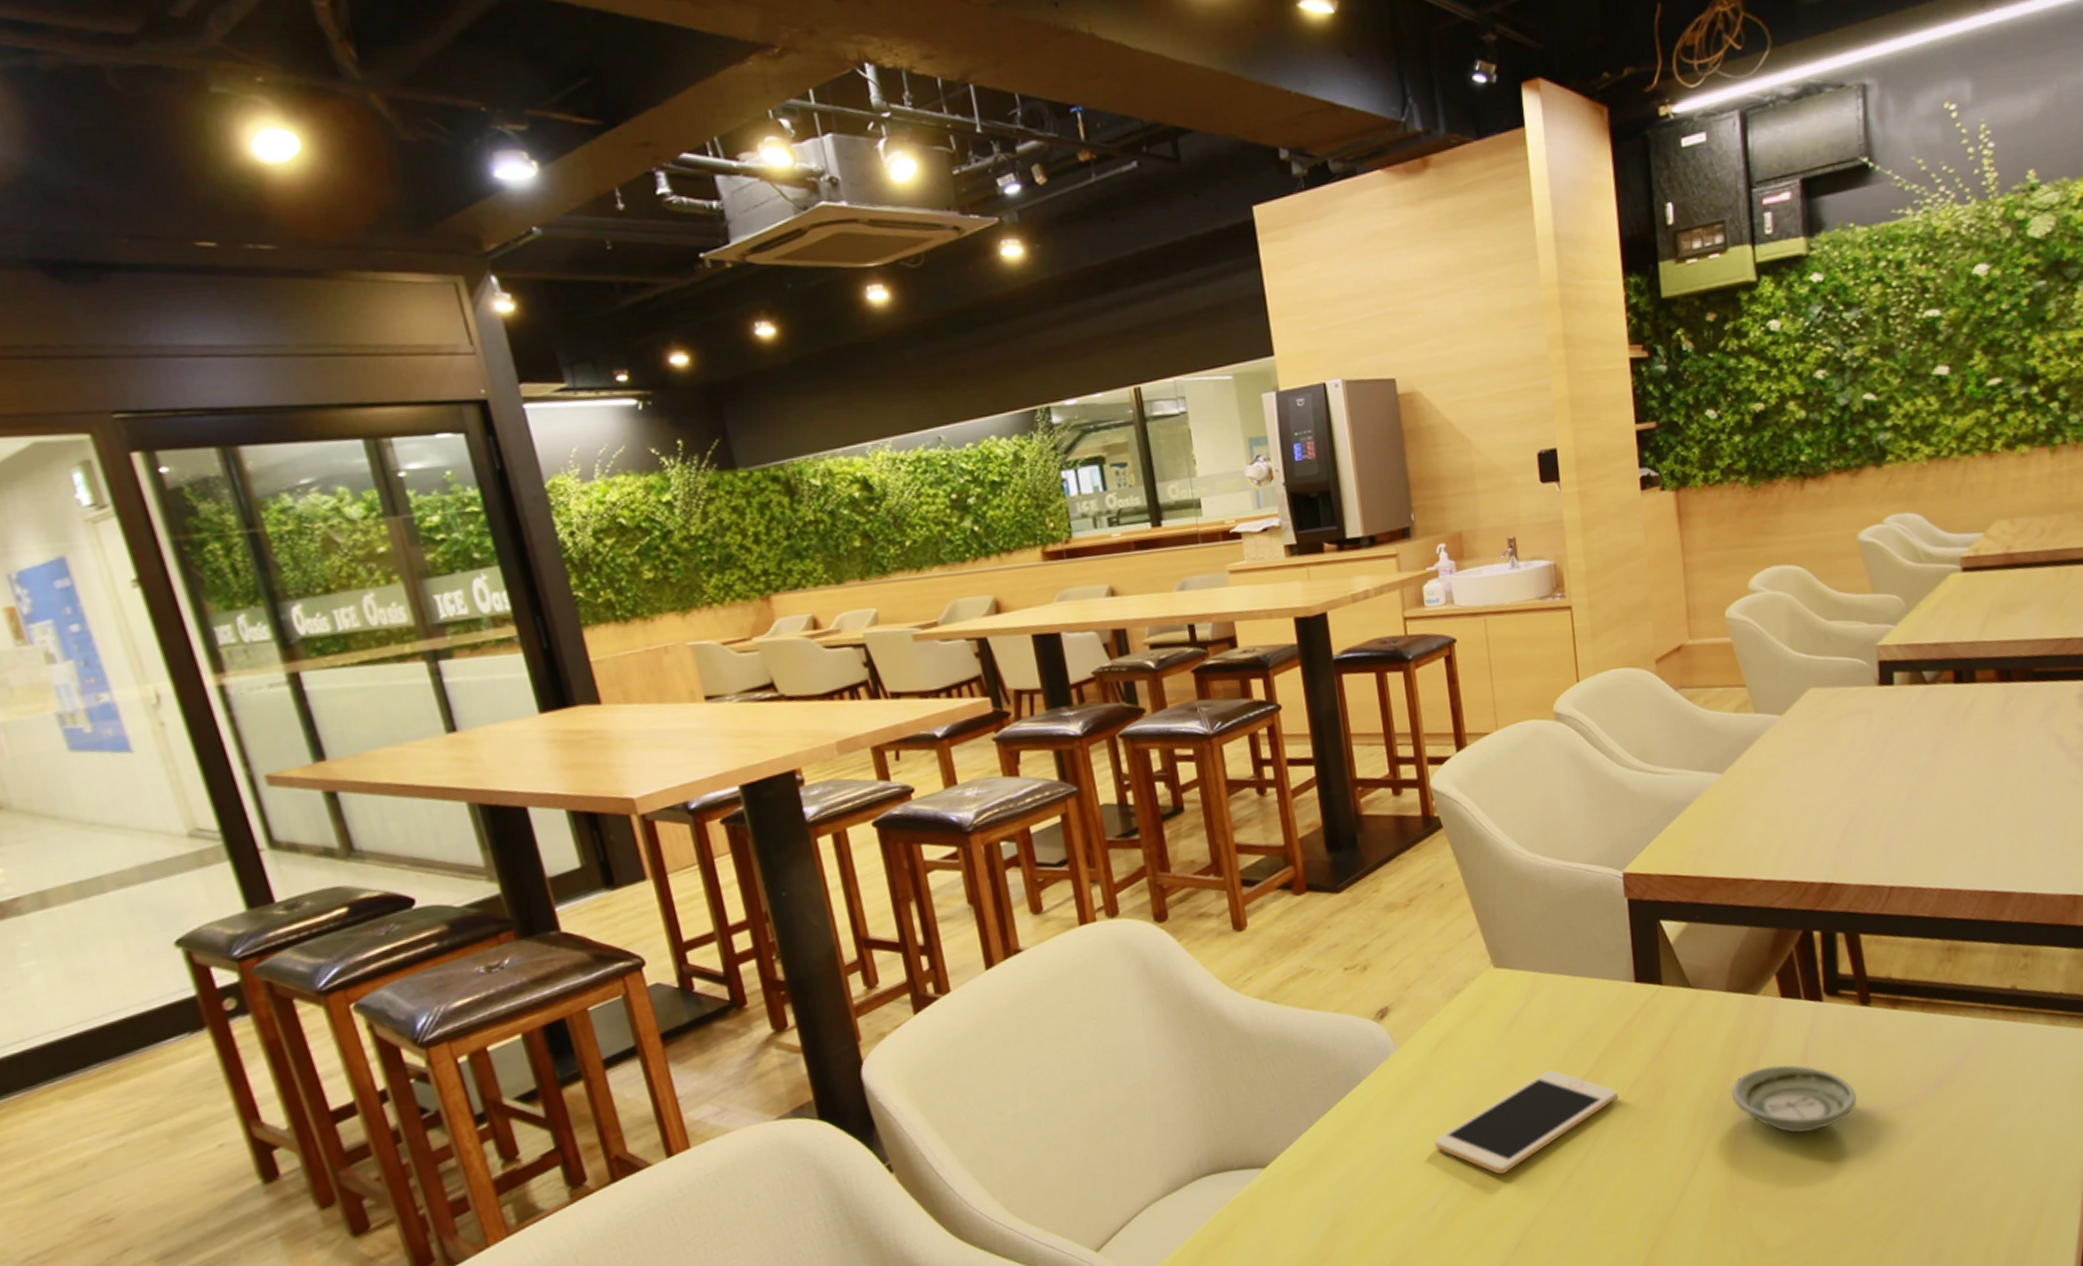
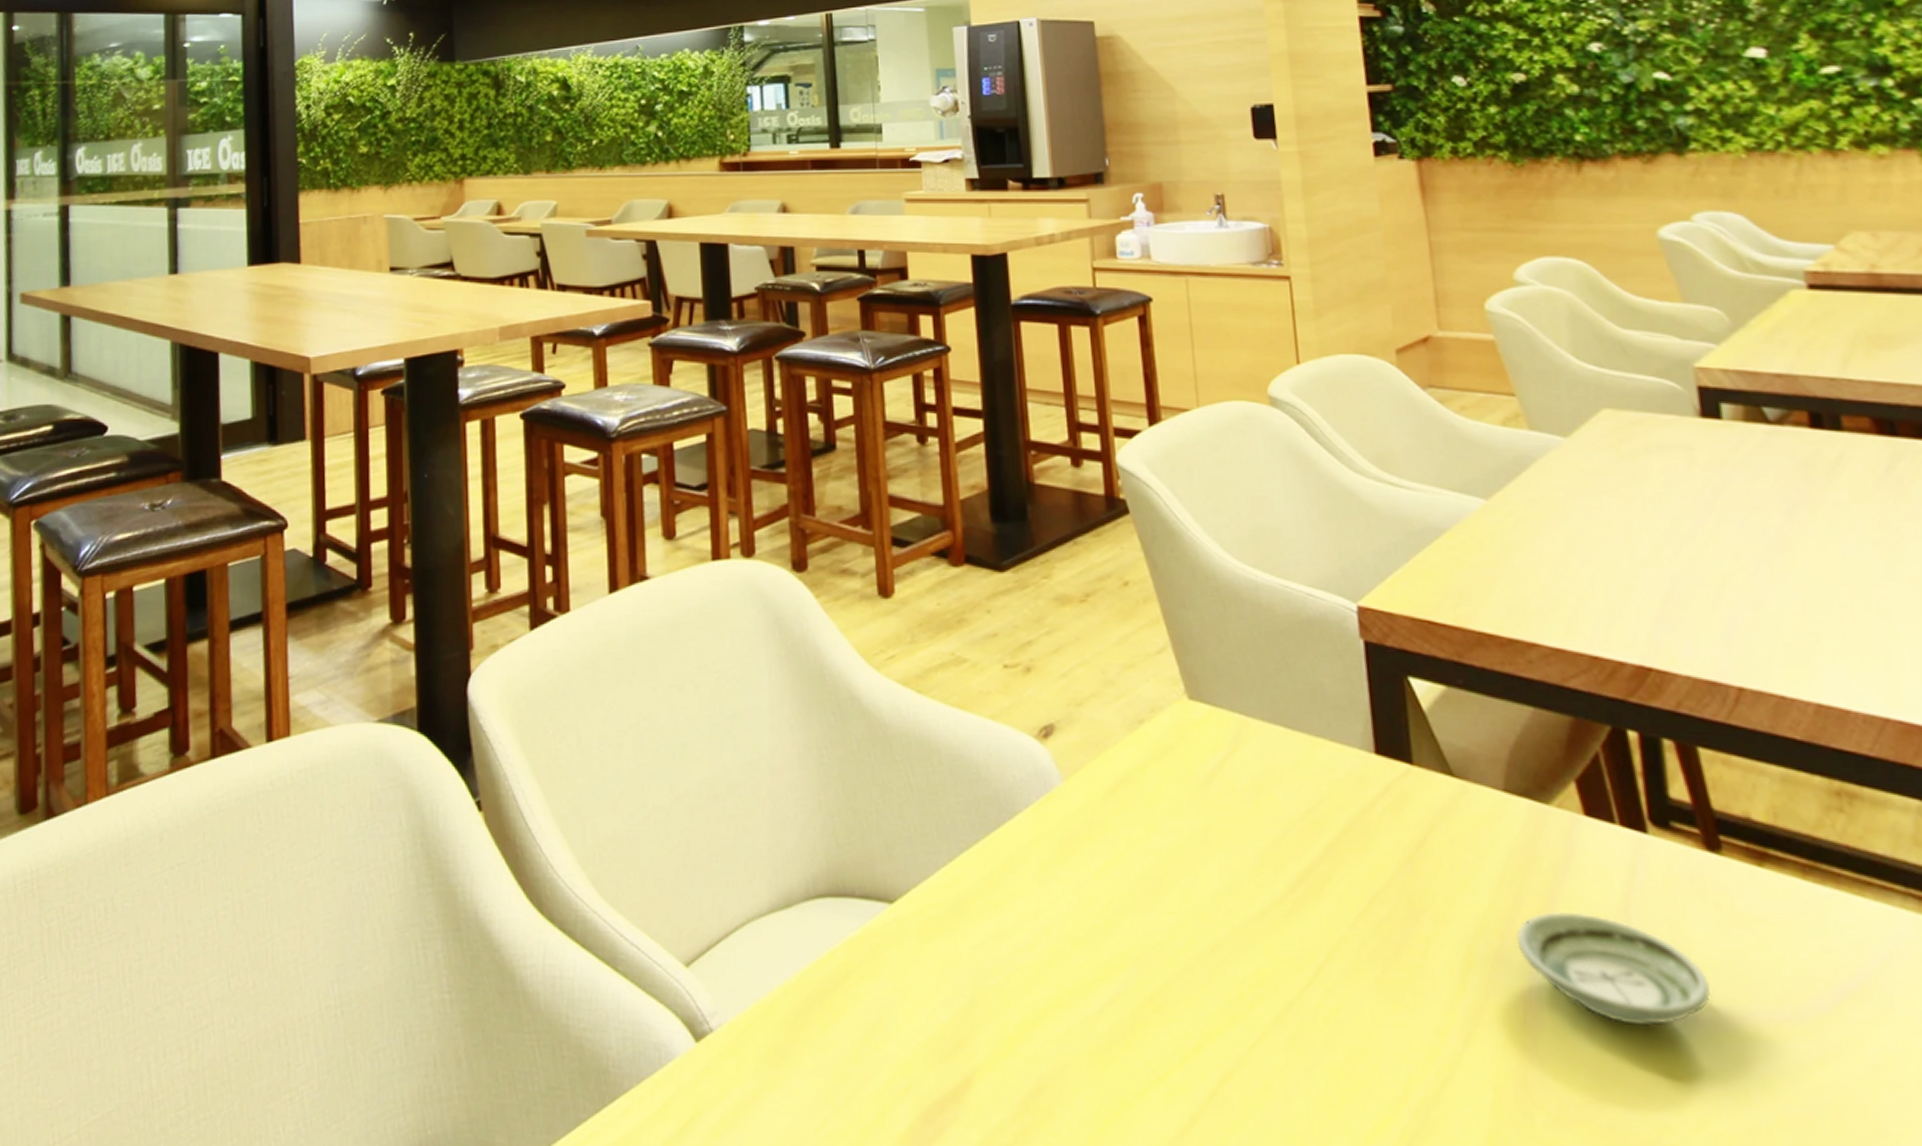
cell phone: present [1434,1070,1619,1175] -> none [1105,851,1355,985]

